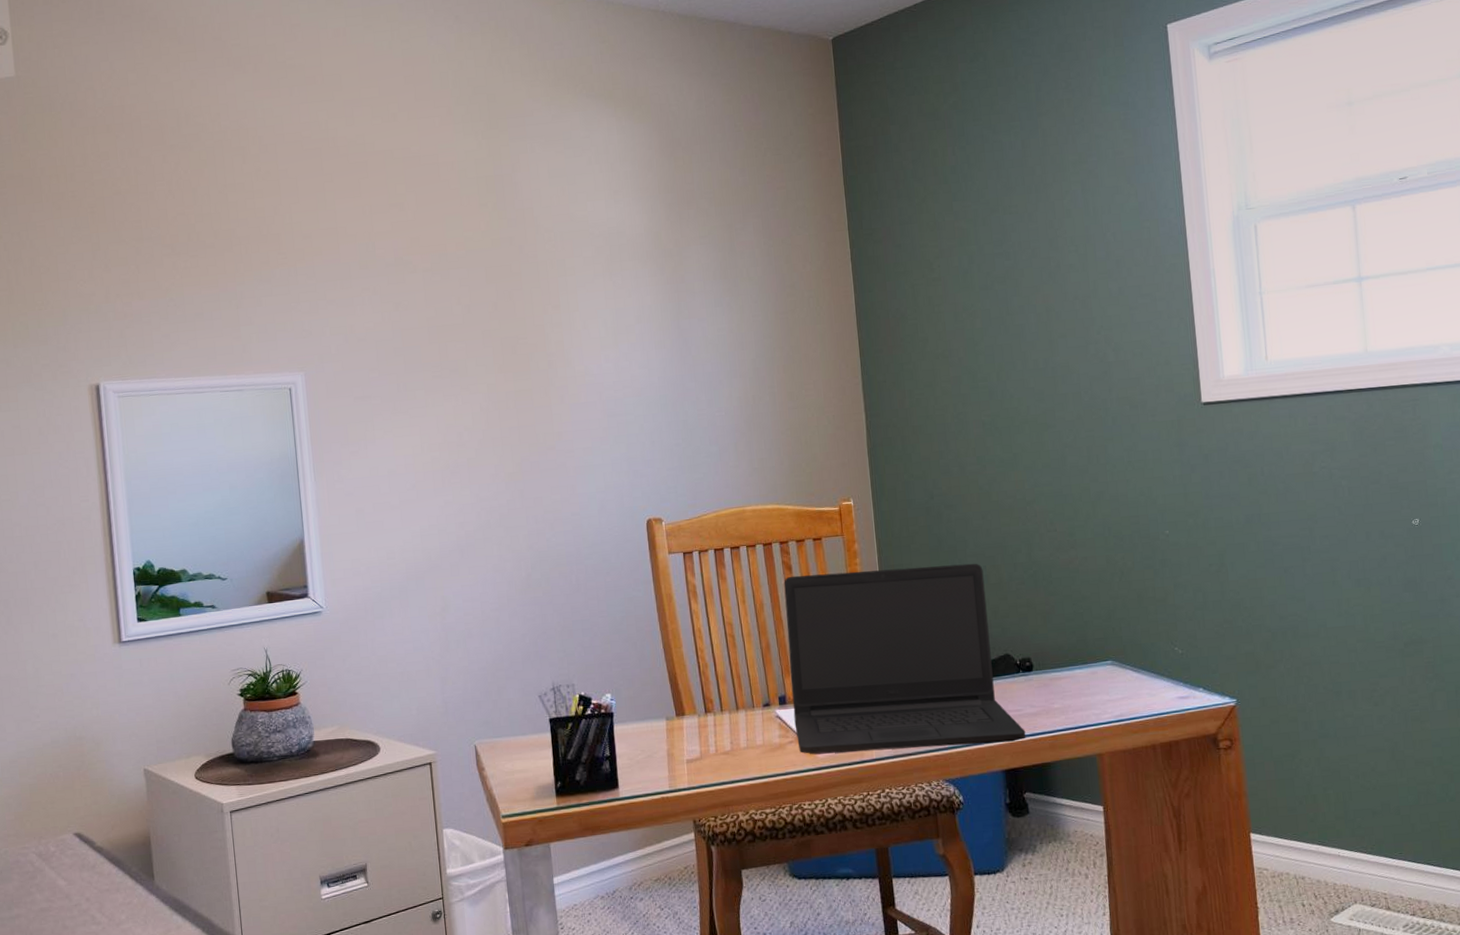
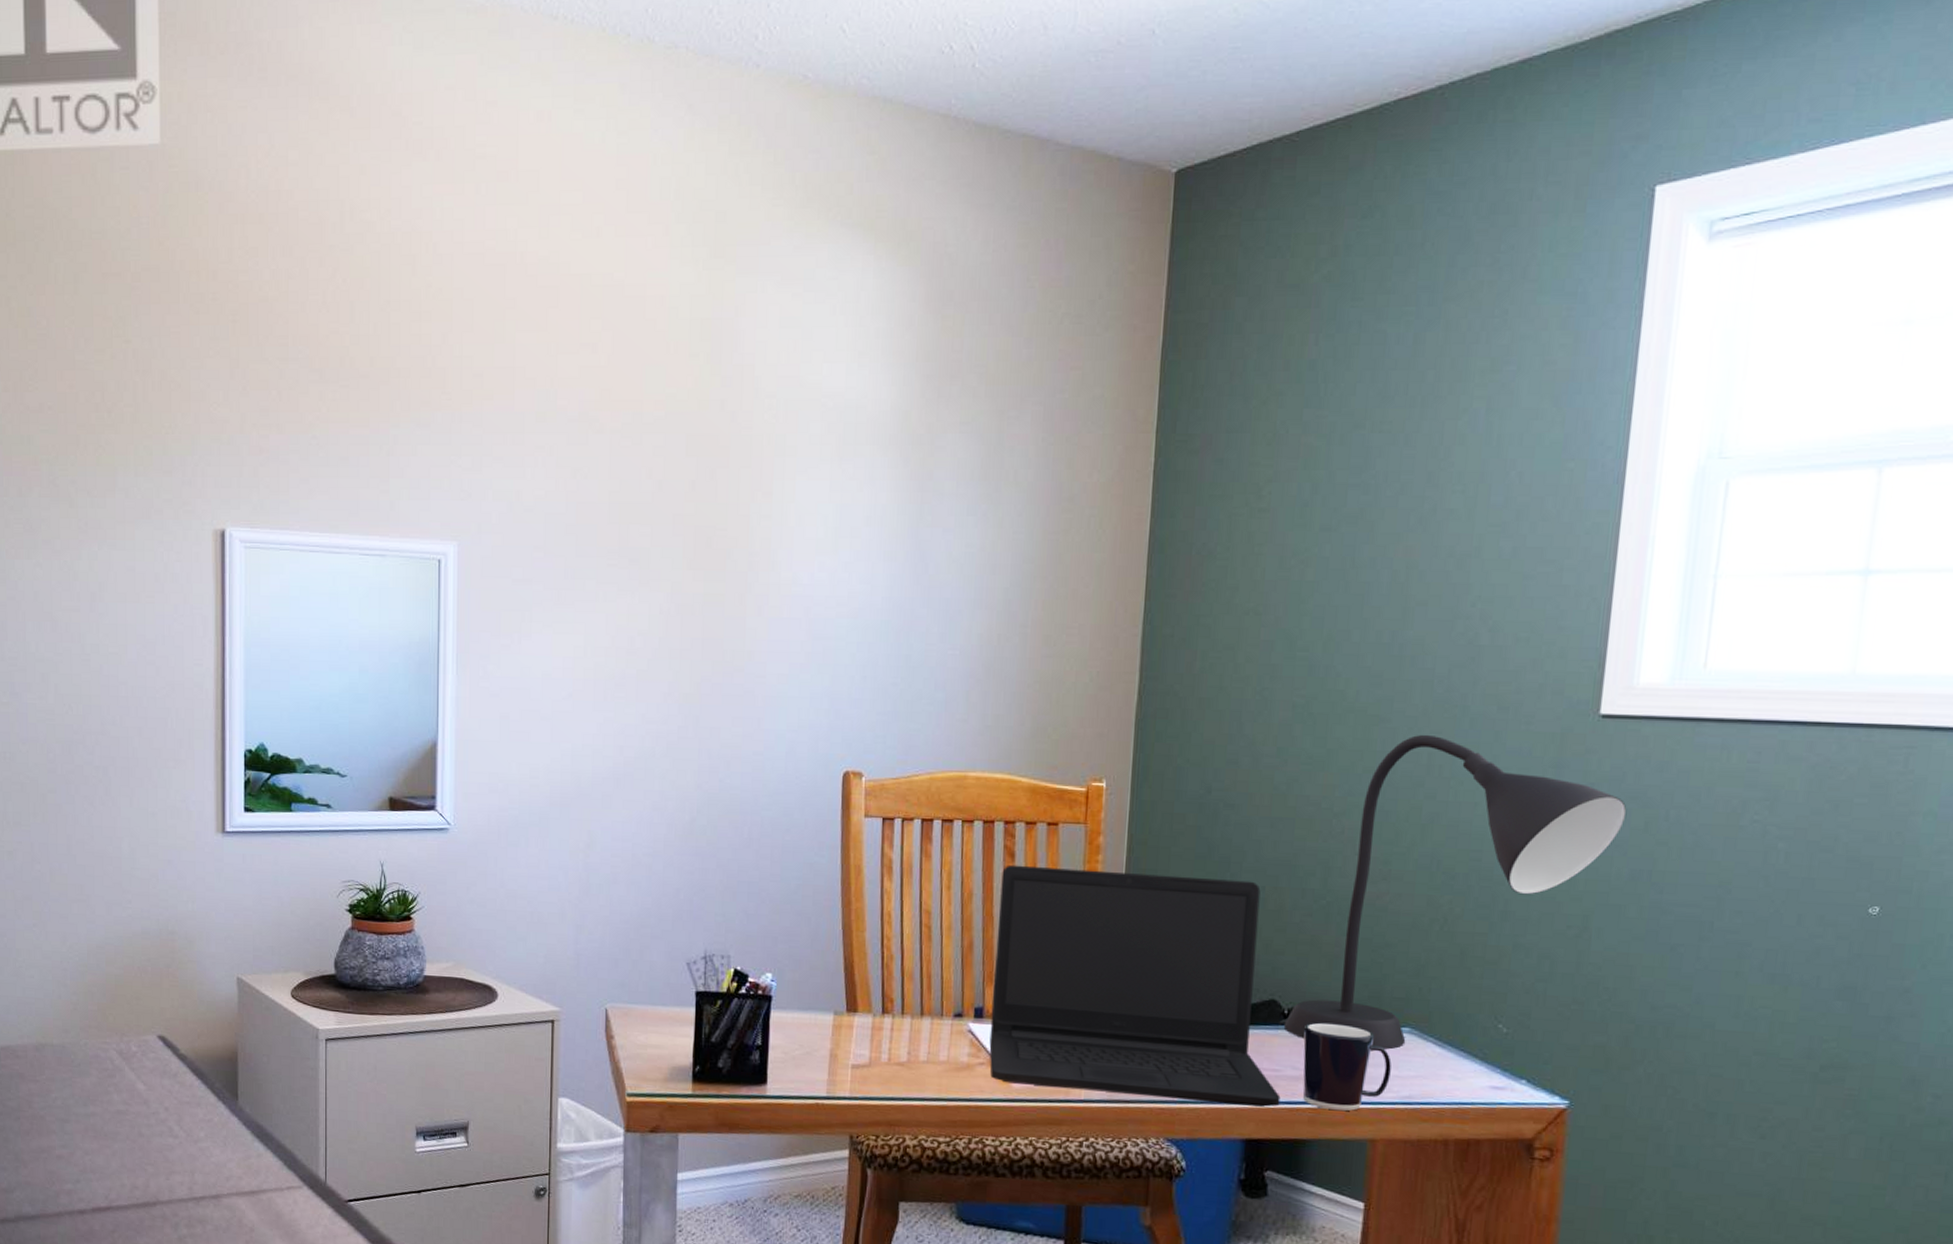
desk lamp: none [1014,433,1235,682] -> present [1279,734,1627,1050]
mug: none [1034,665,1104,736] -> present [1302,1022,1392,1112]

